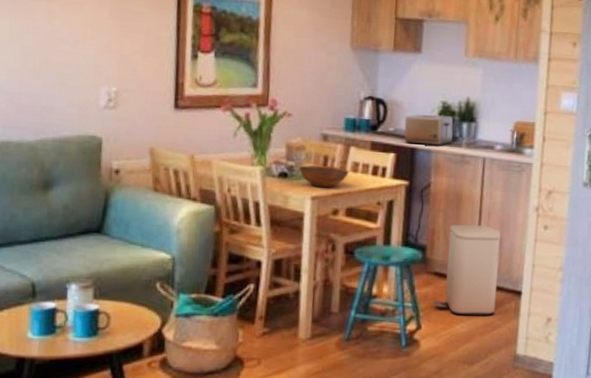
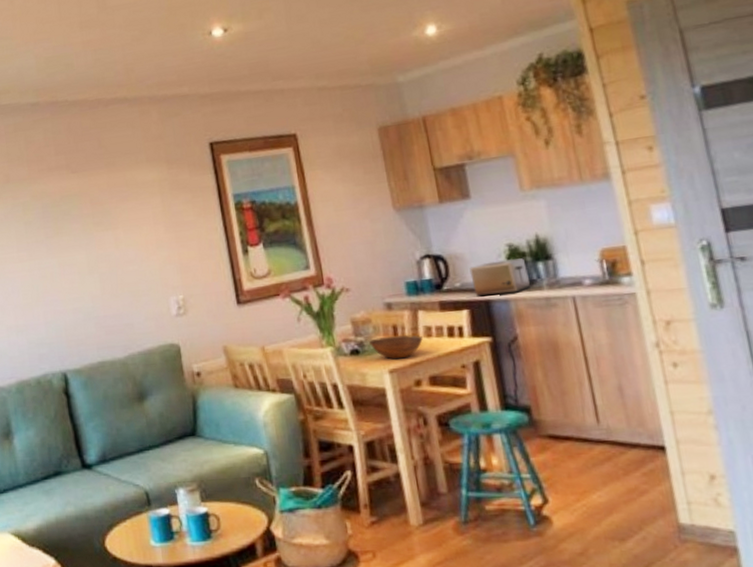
pedal bin: present [433,224,501,317] -> none [553,373,637,483]

